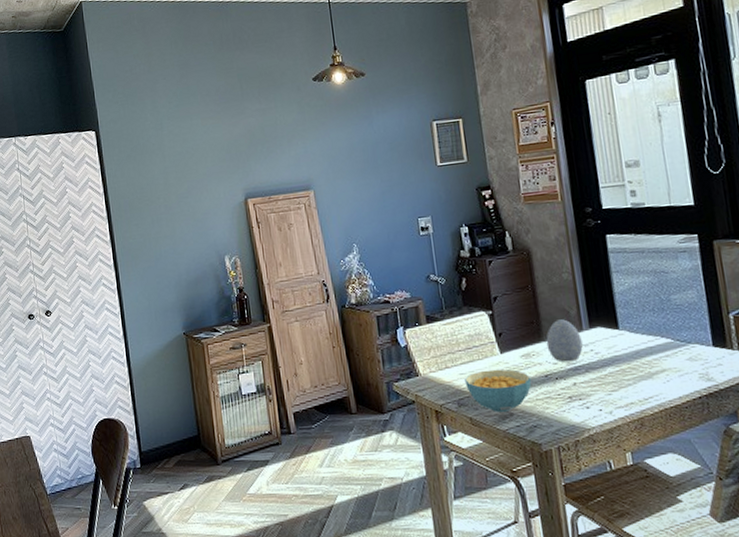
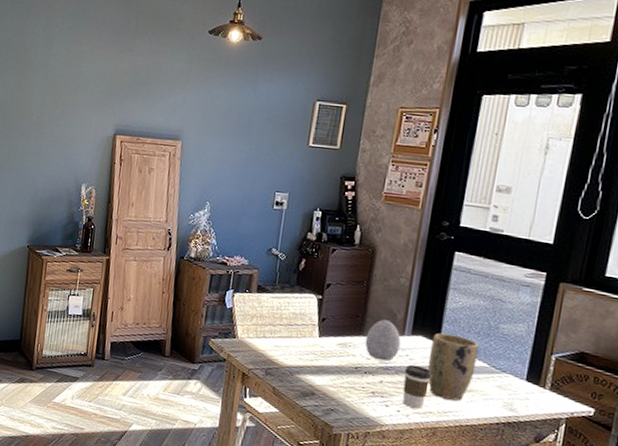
cereal bowl: present [465,369,532,413] -> none [277,347,342,391]
coffee cup: none [593,357,623,403] -> present [402,364,432,409]
plant pot: none [611,317,662,386] -> present [427,333,479,401]

